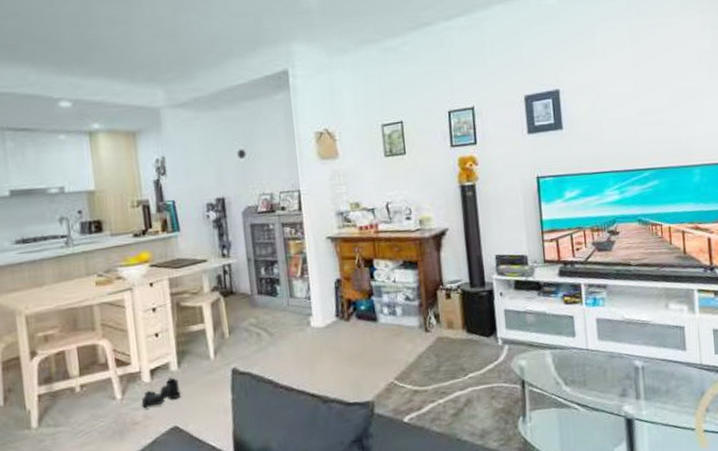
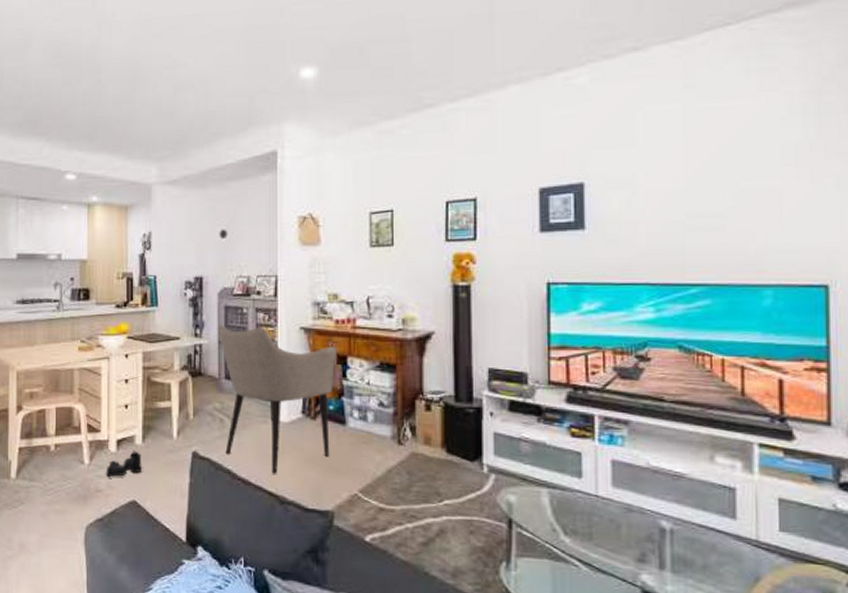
armchair: none [246,241,366,378] -> present [218,324,338,475]

